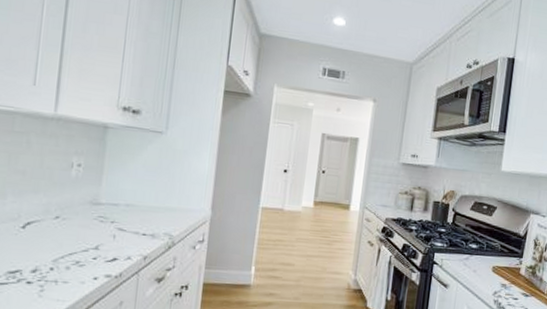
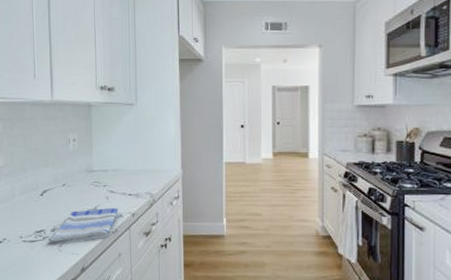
dish towel: none [24,248,127,289] -> present [48,208,119,244]

